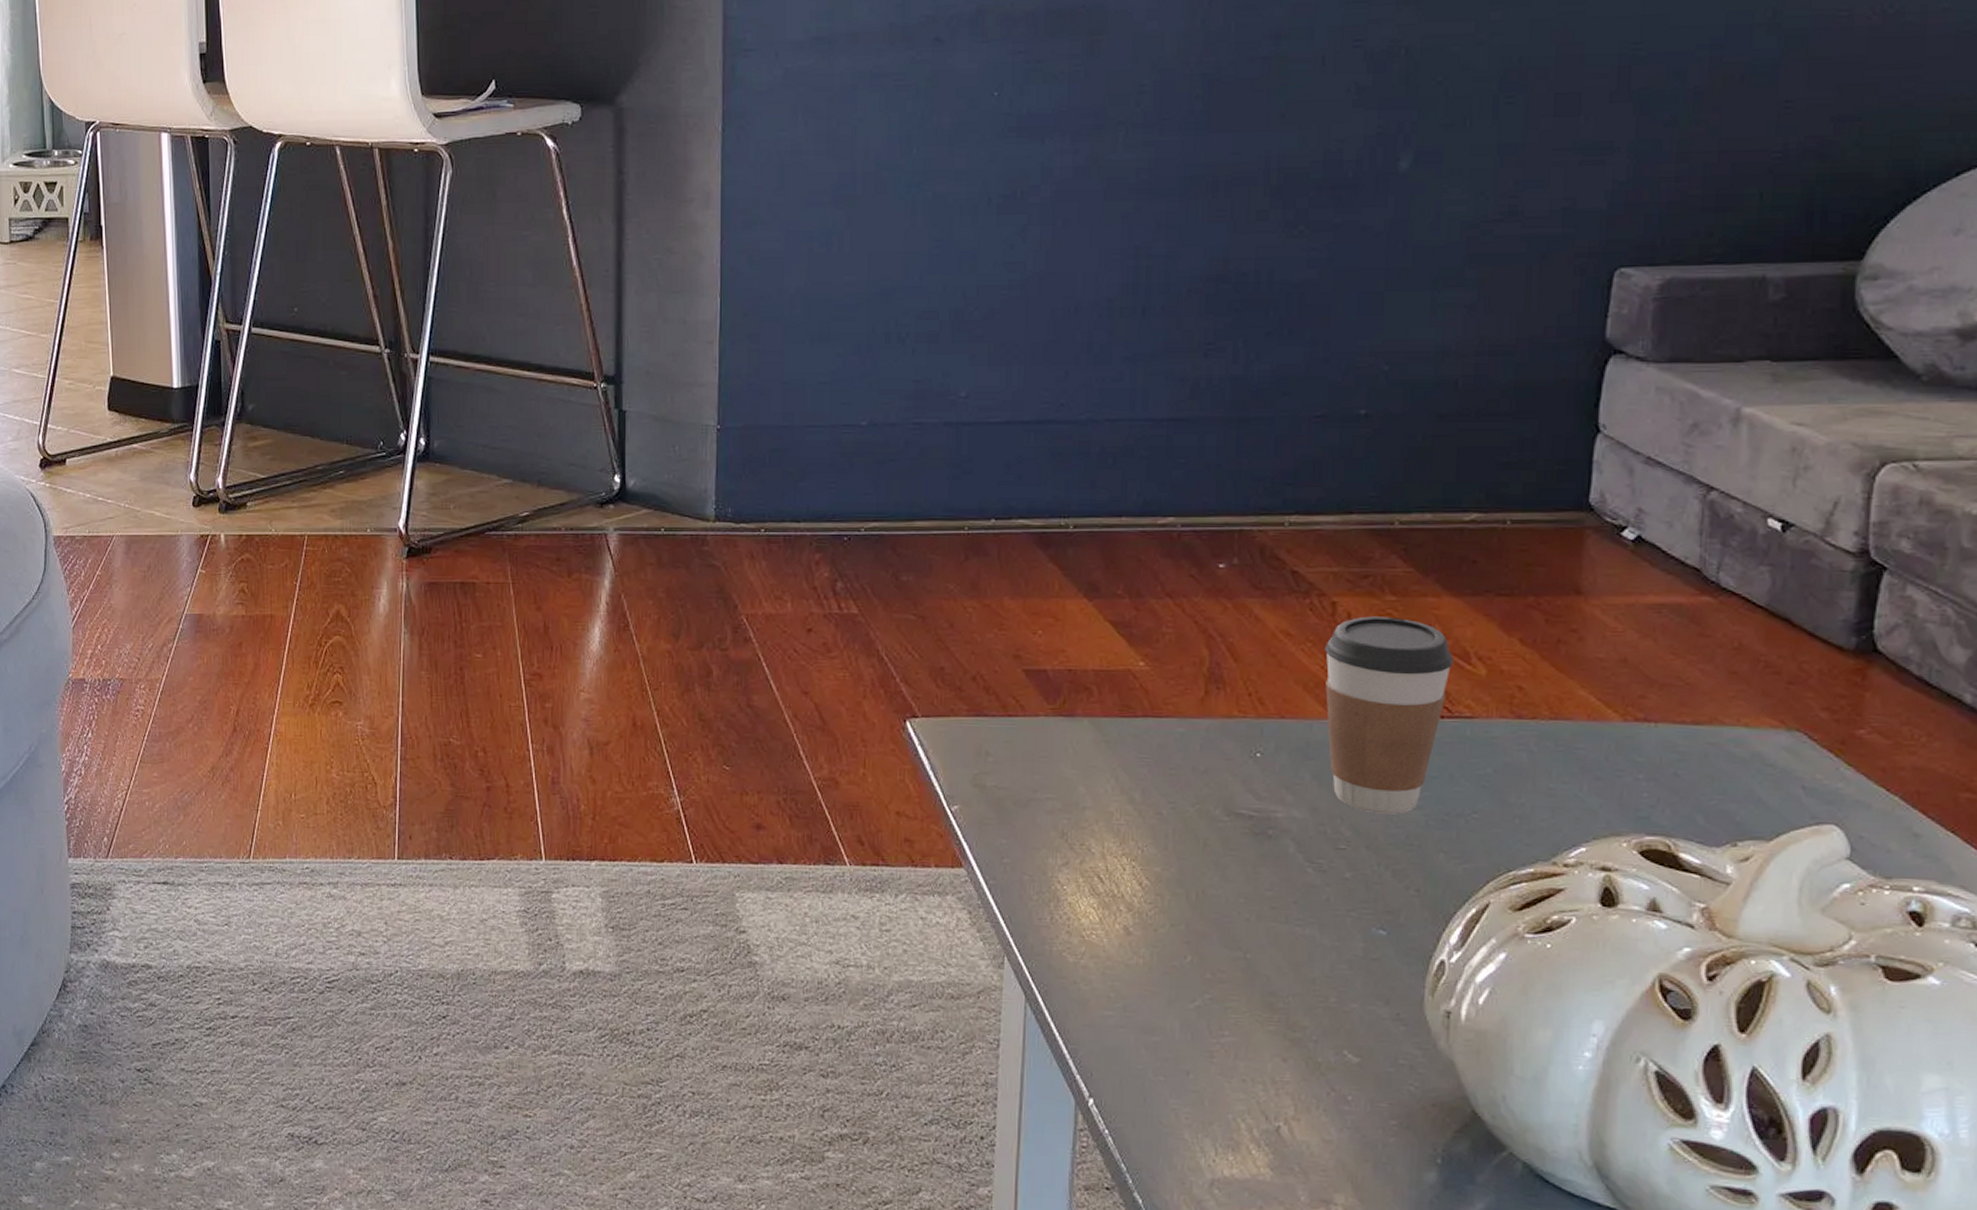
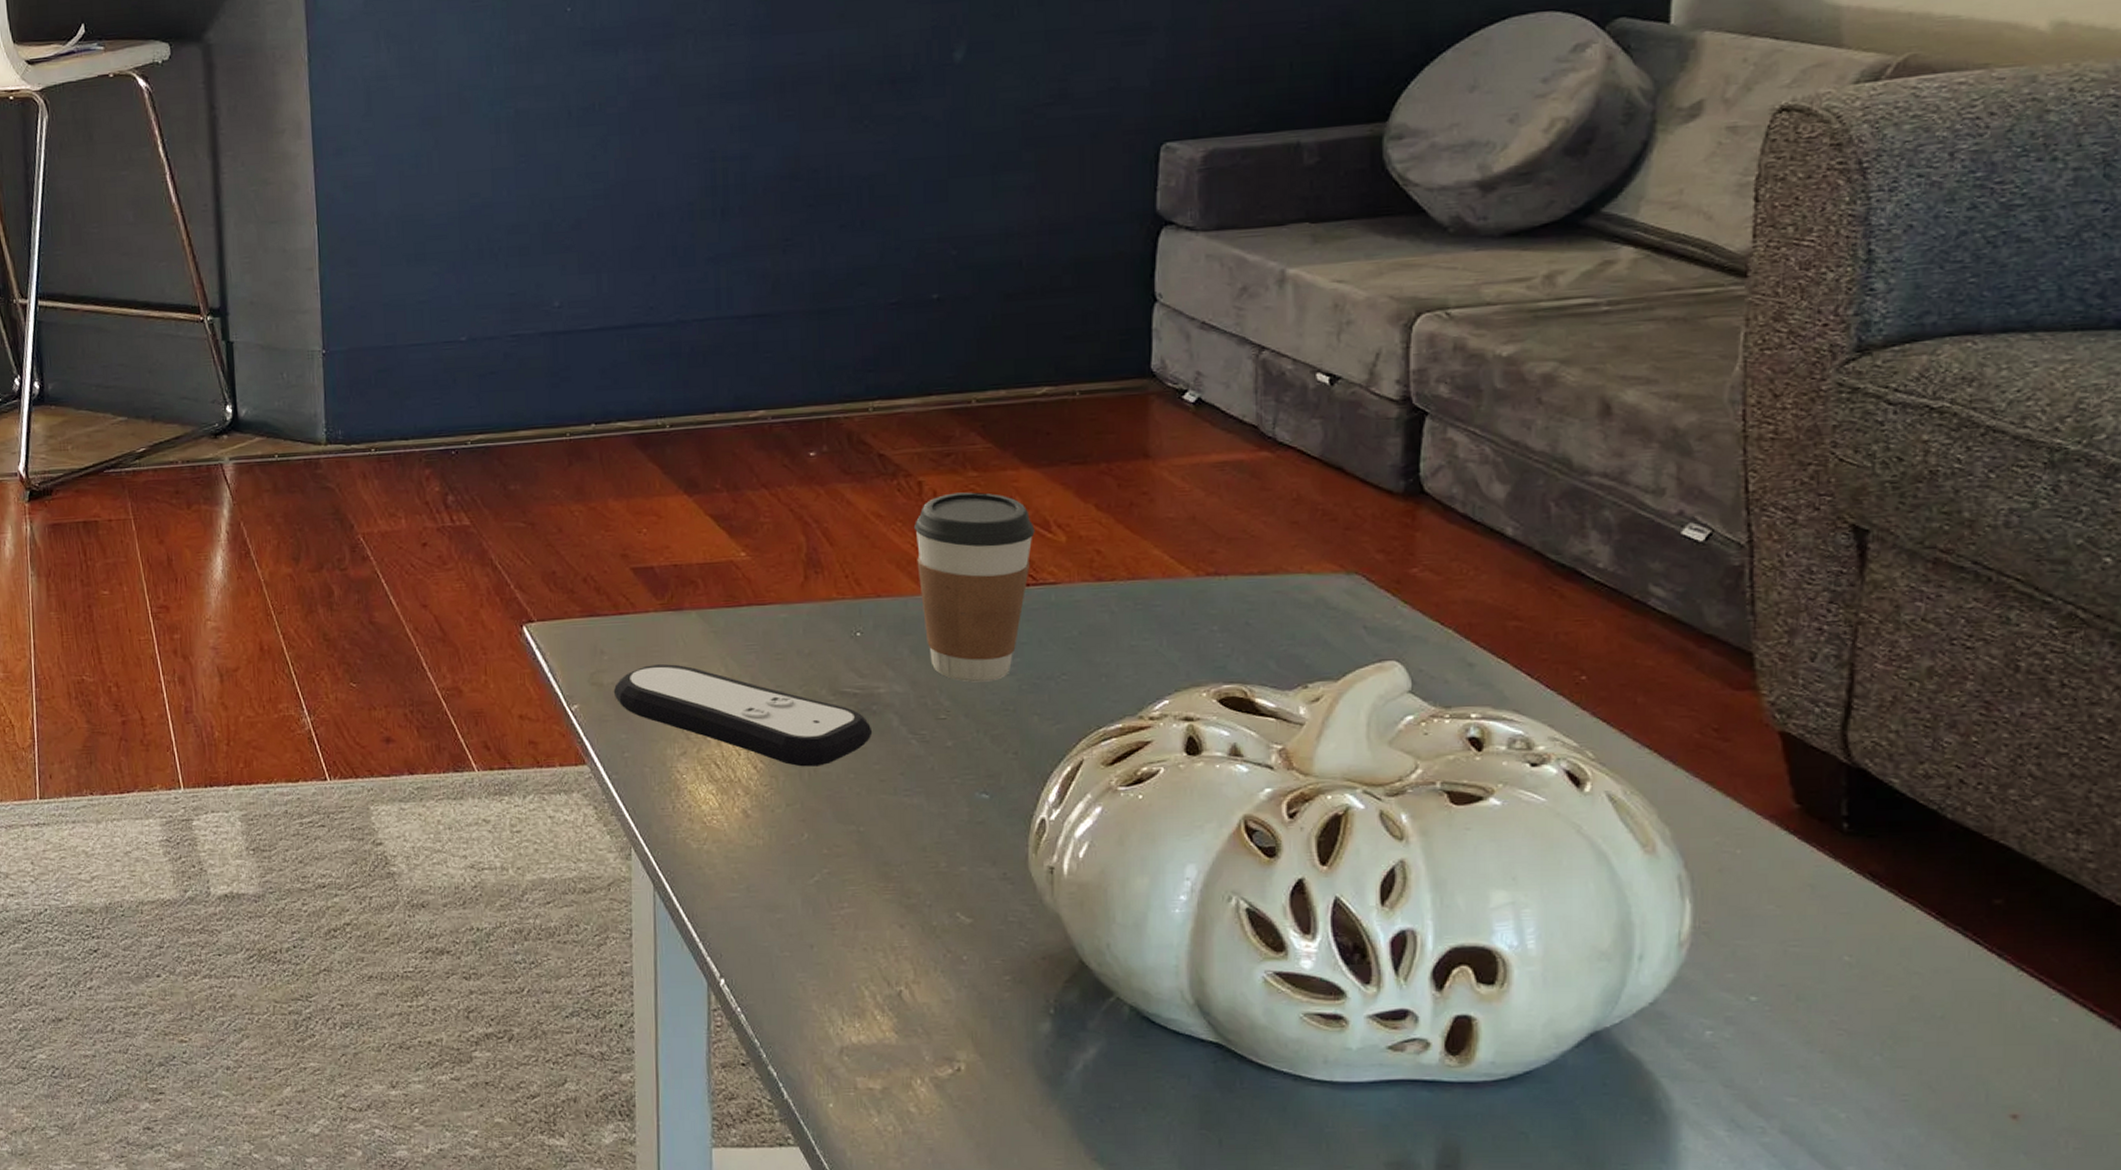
remote control: none [996,769,1267,888] -> present [613,663,873,767]

